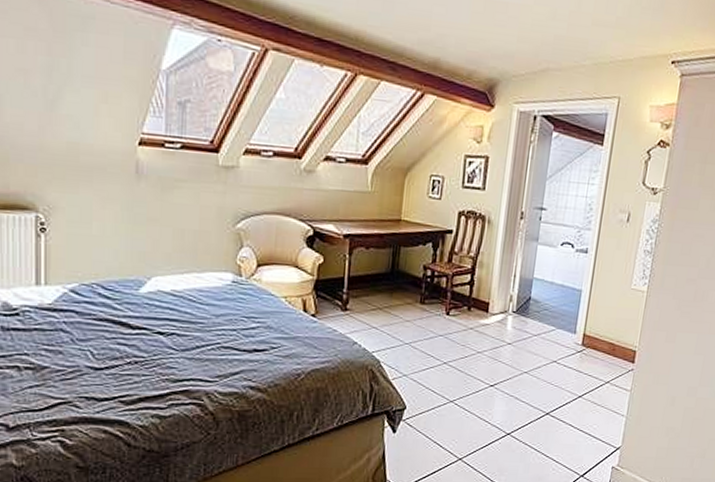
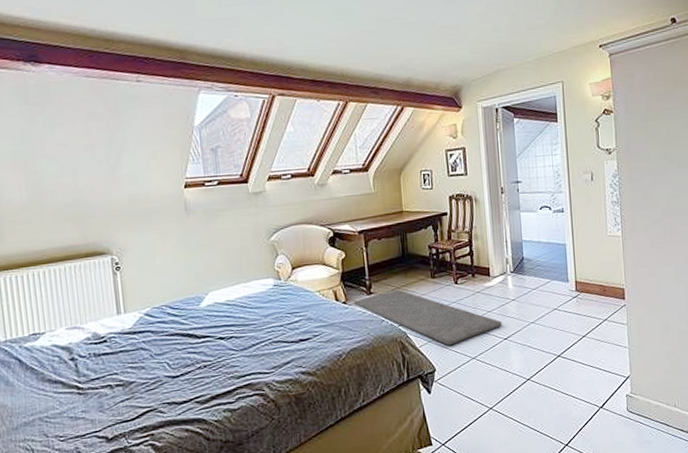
rug: none [323,310,491,383] -> present [353,289,502,346]

